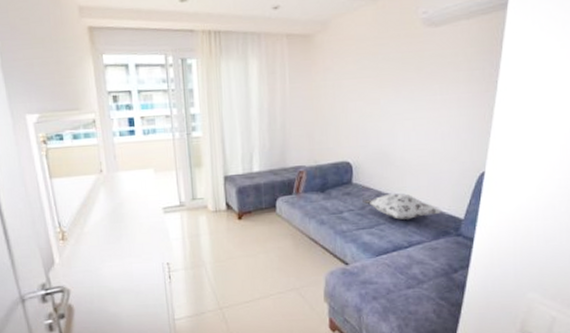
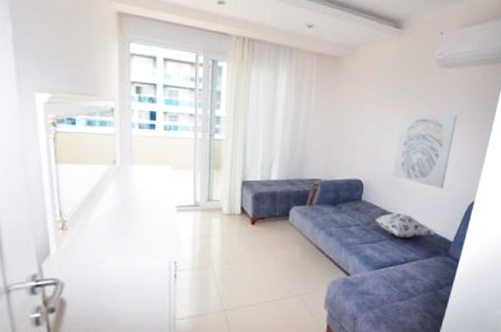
wall art: none [384,77,453,163] -> present [392,114,457,190]

